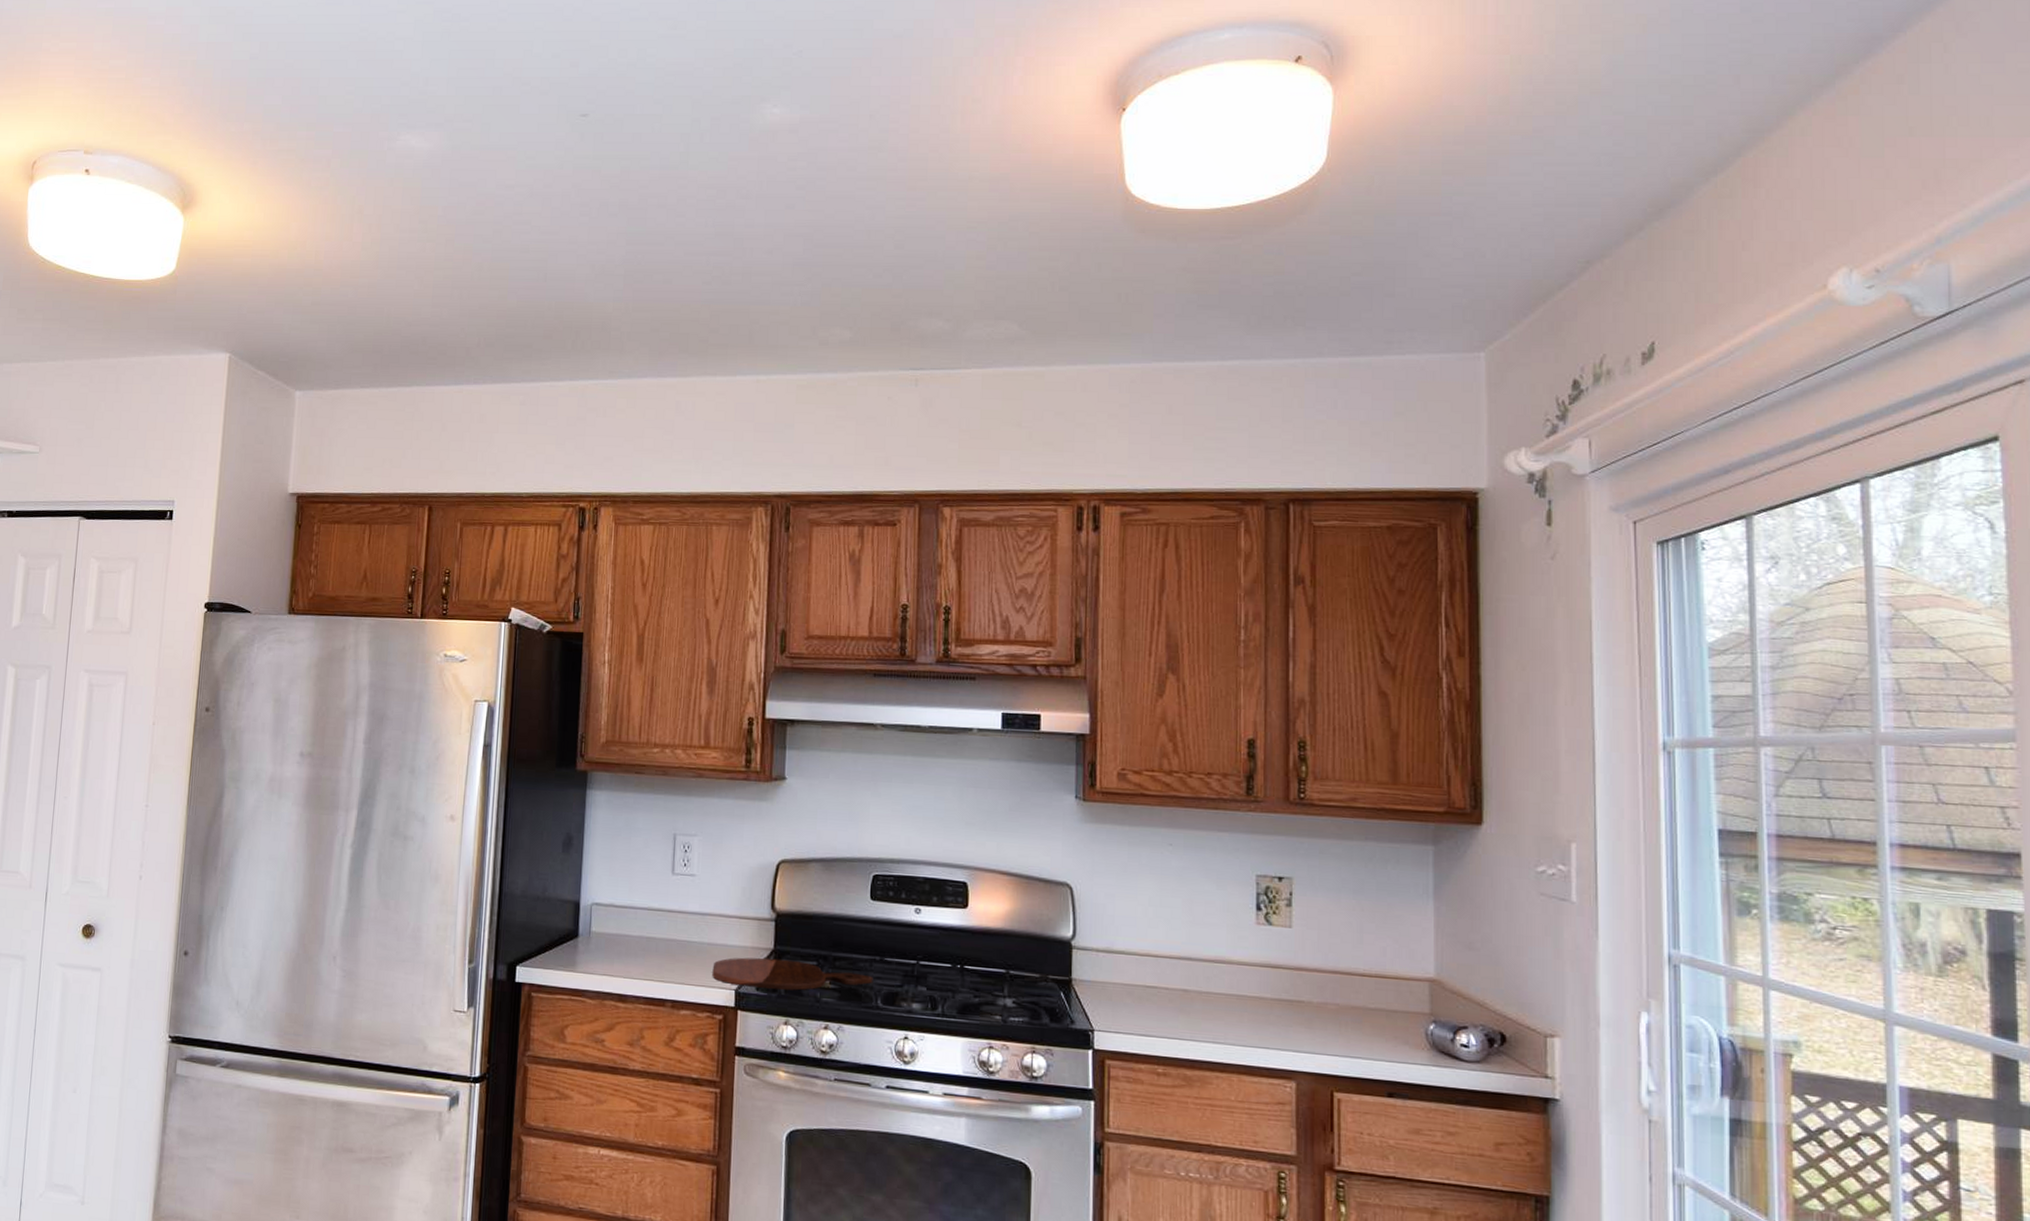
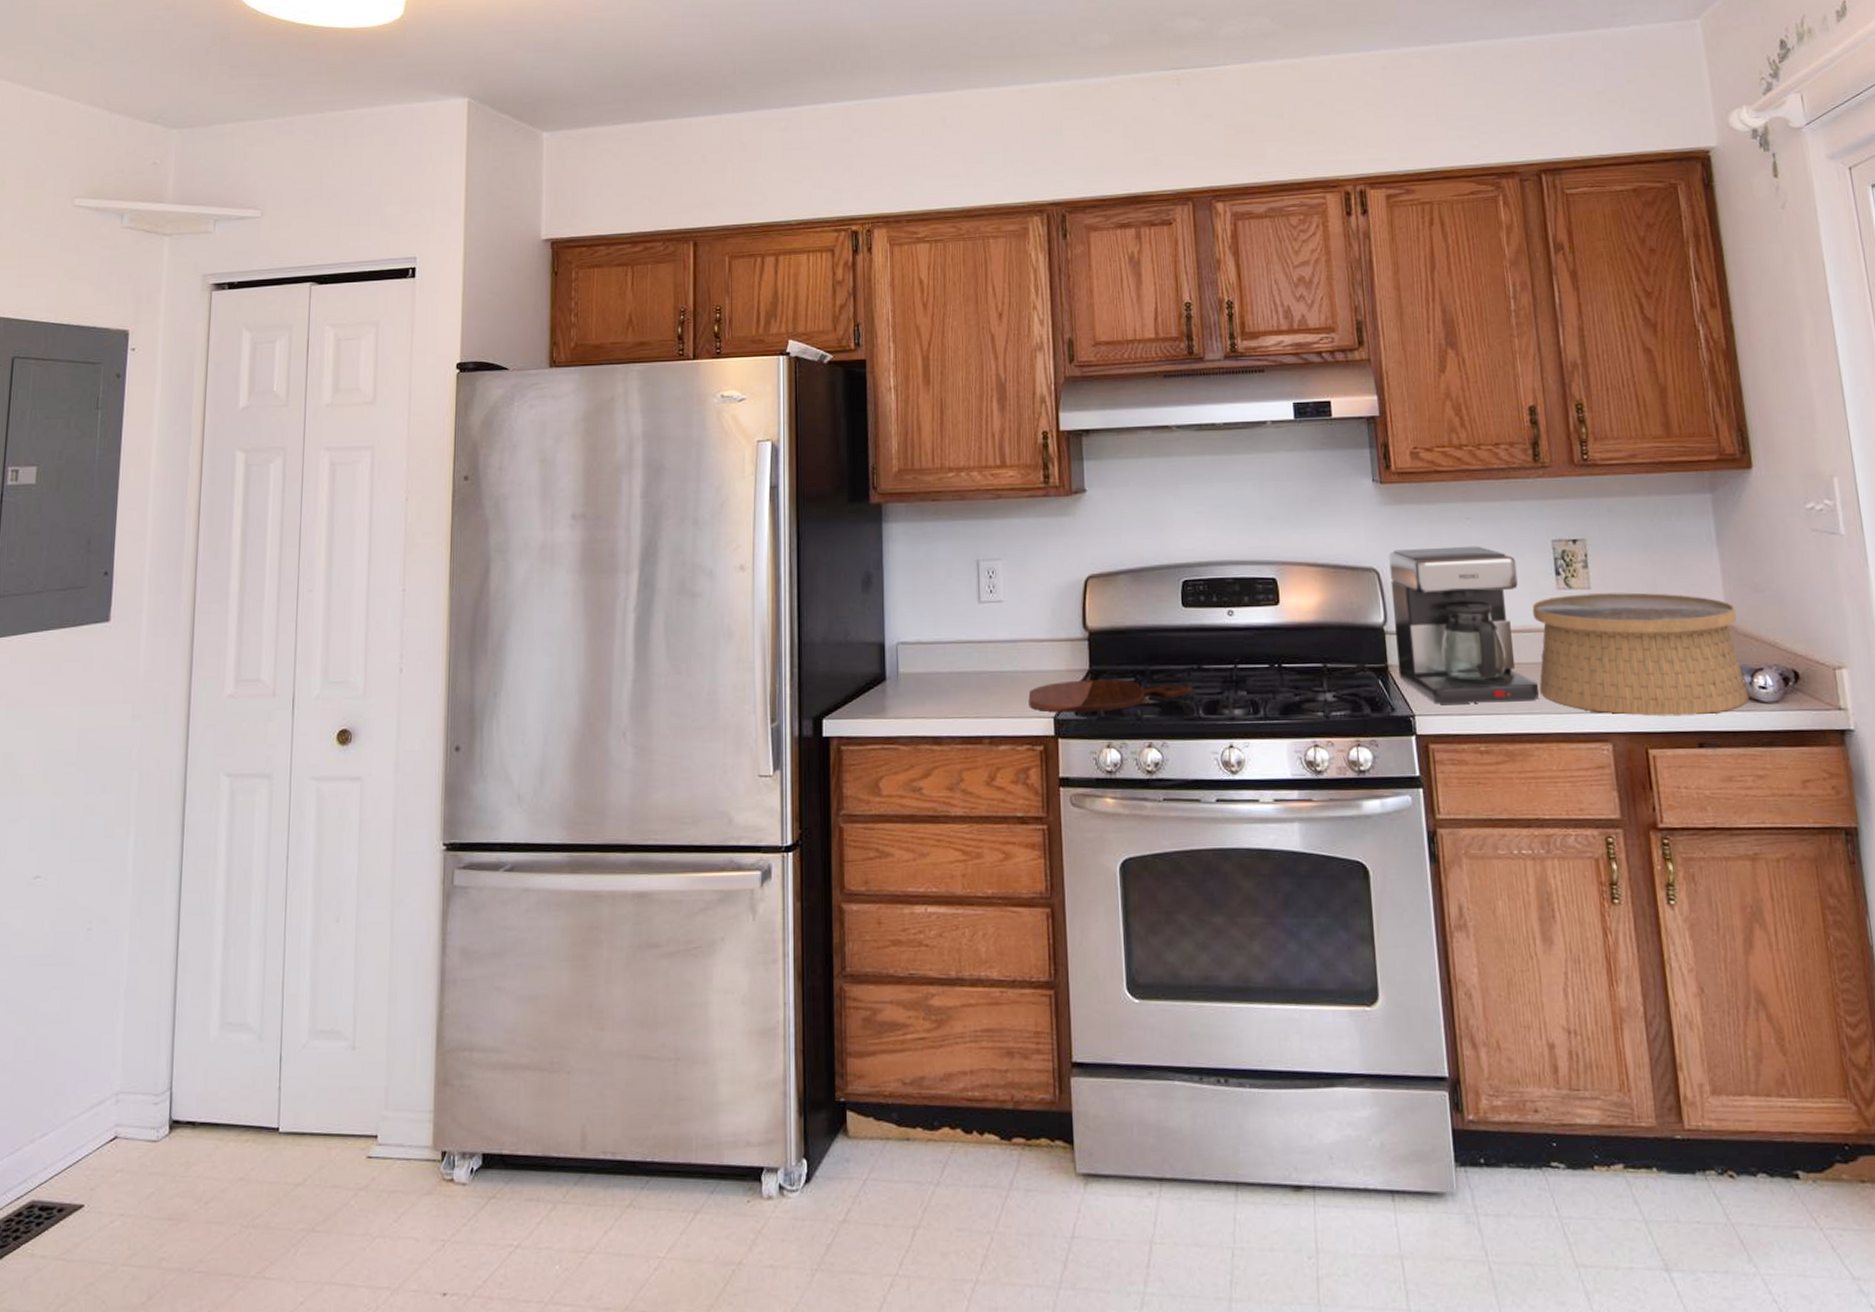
coffee maker: none [1082,868,1226,1030] -> present [1389,546,1540,704]
woven basket: none [1226,931,1449,1066] -> present [1532,592,1749,717]

